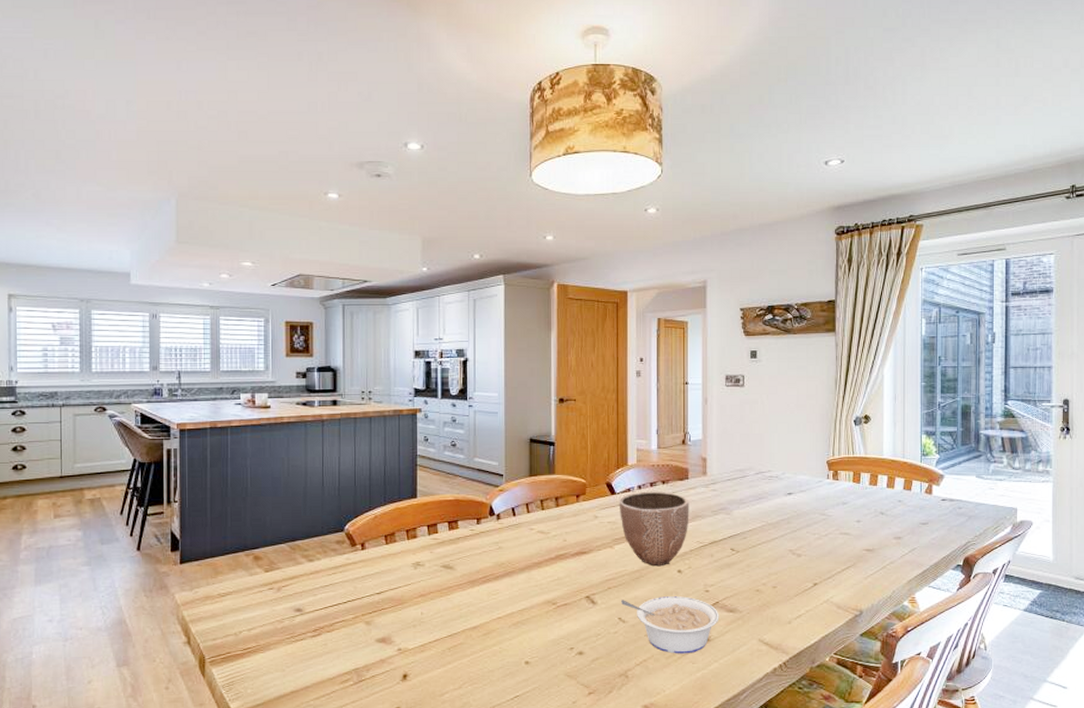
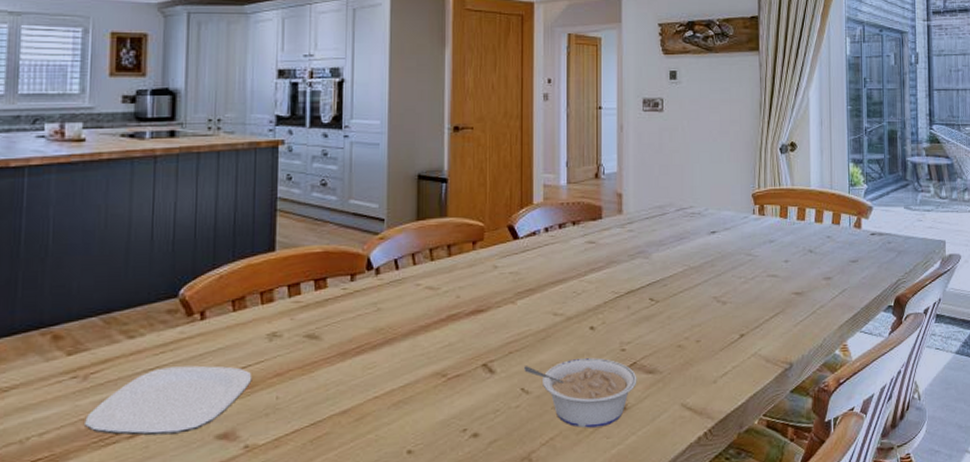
plate: none [280,585,402,636] -> present [85,365,252,436]
decorative bowl: present [619,491,689,567] -> none [522,233,603,324]

